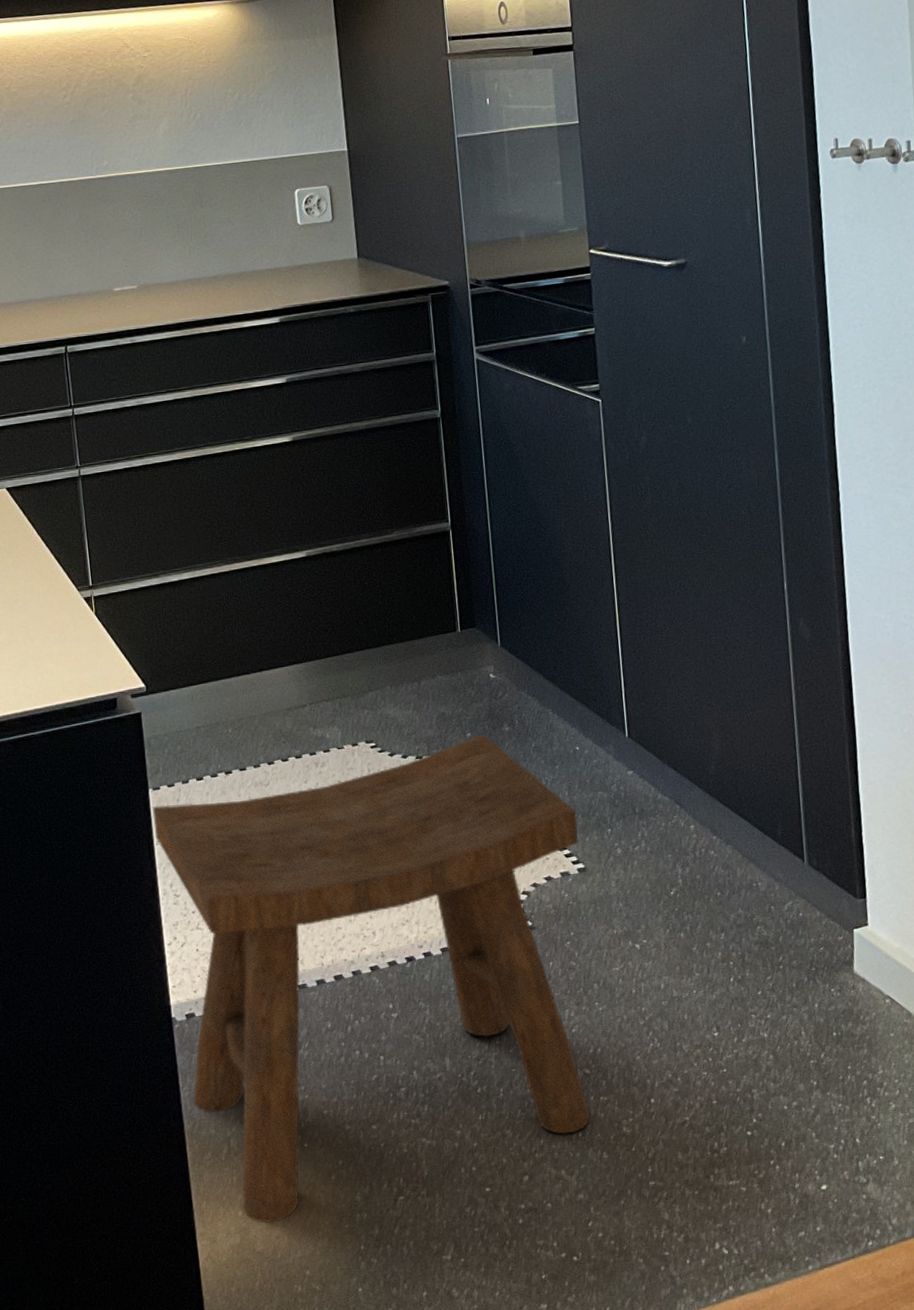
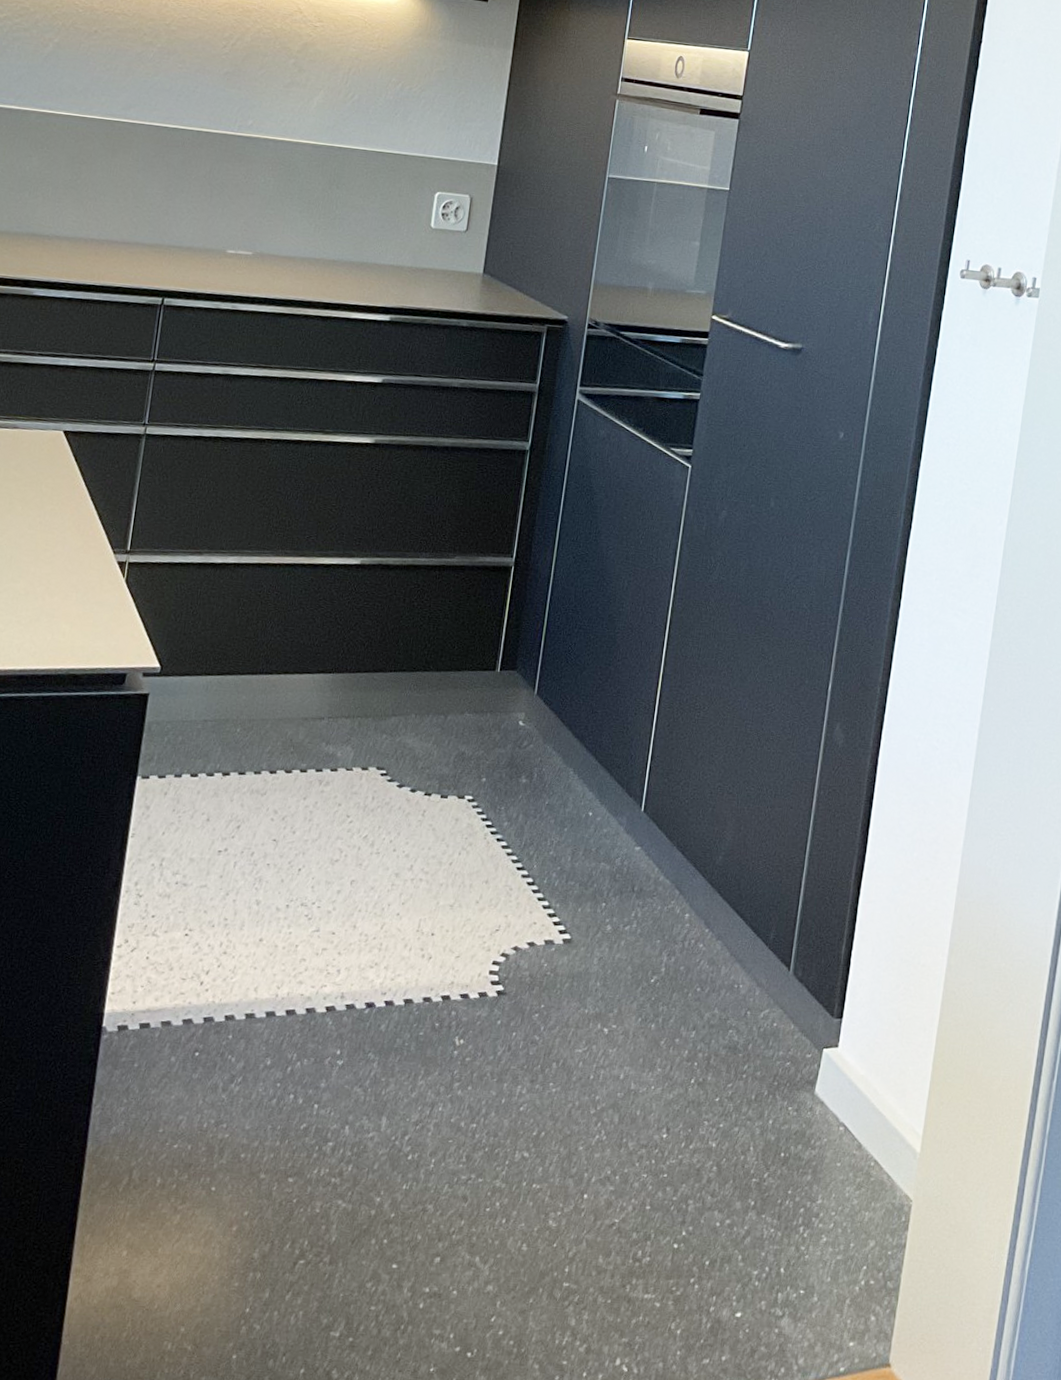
stool: present [152,733,591,1223] -> none [104,781,575,1268]

